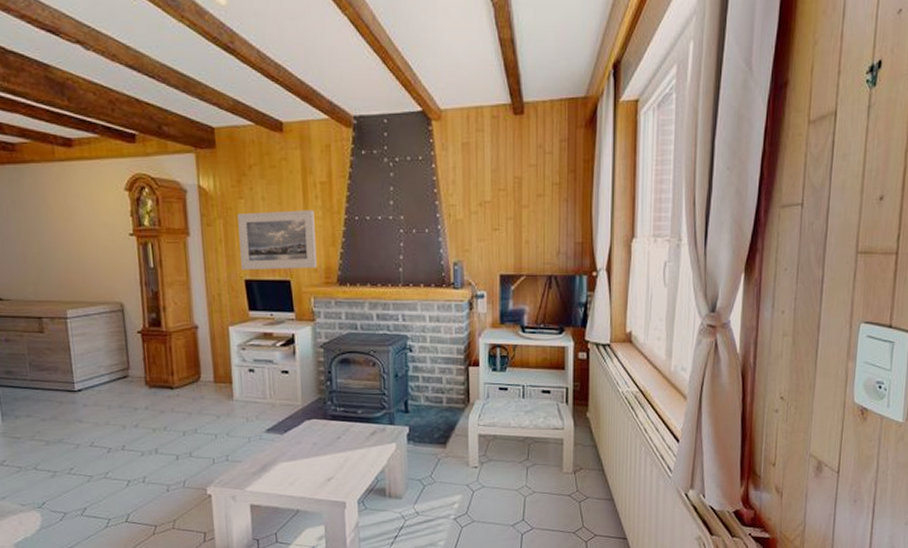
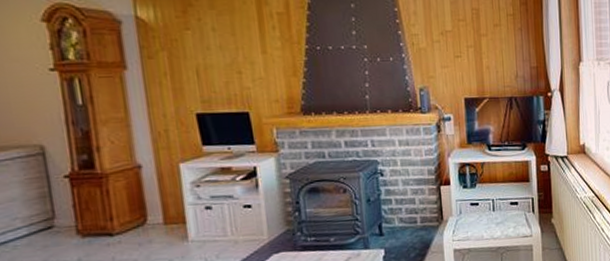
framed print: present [237,210,317,271] -> none [184,40,278,104]

